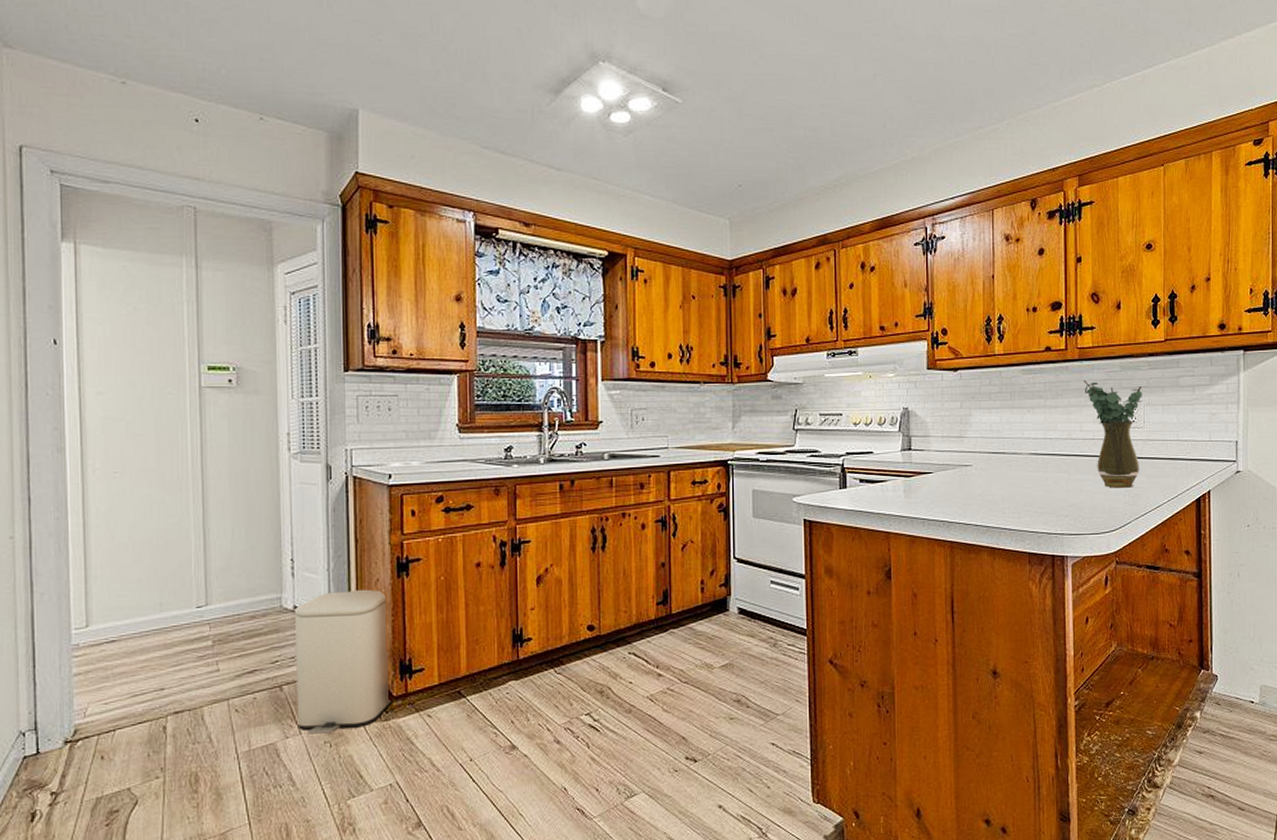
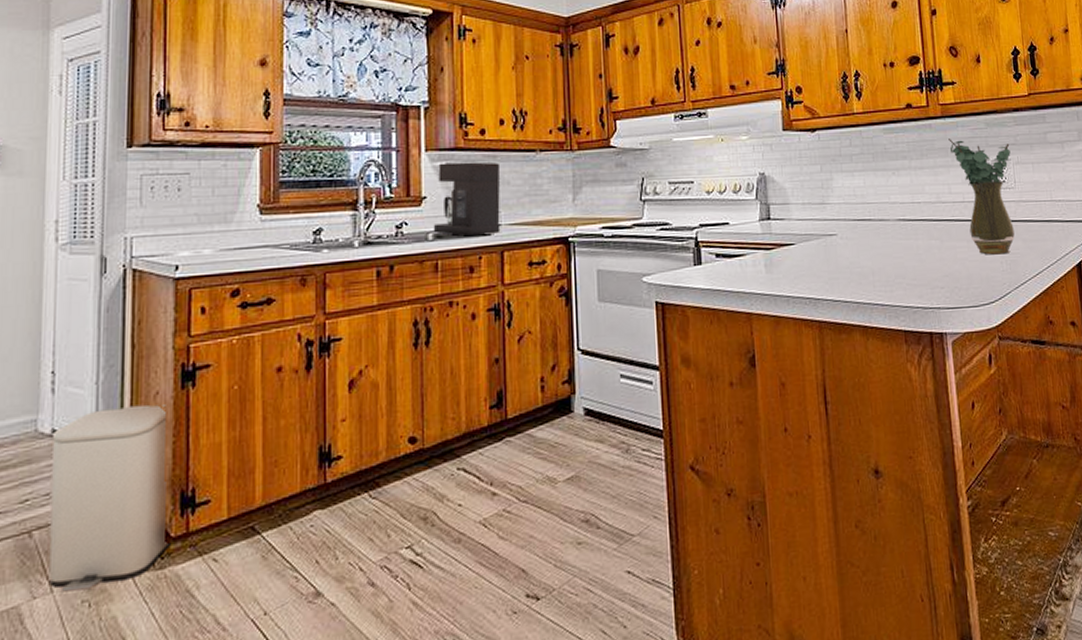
coffee maker: none [608,391,668,457] -> present [433,162,501,237]

